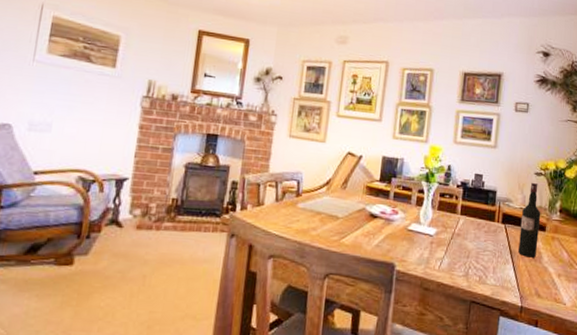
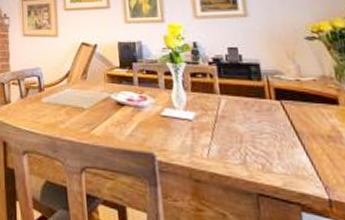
wine bottle: present [517,182,541,258] -> none [299,48,334,138]

